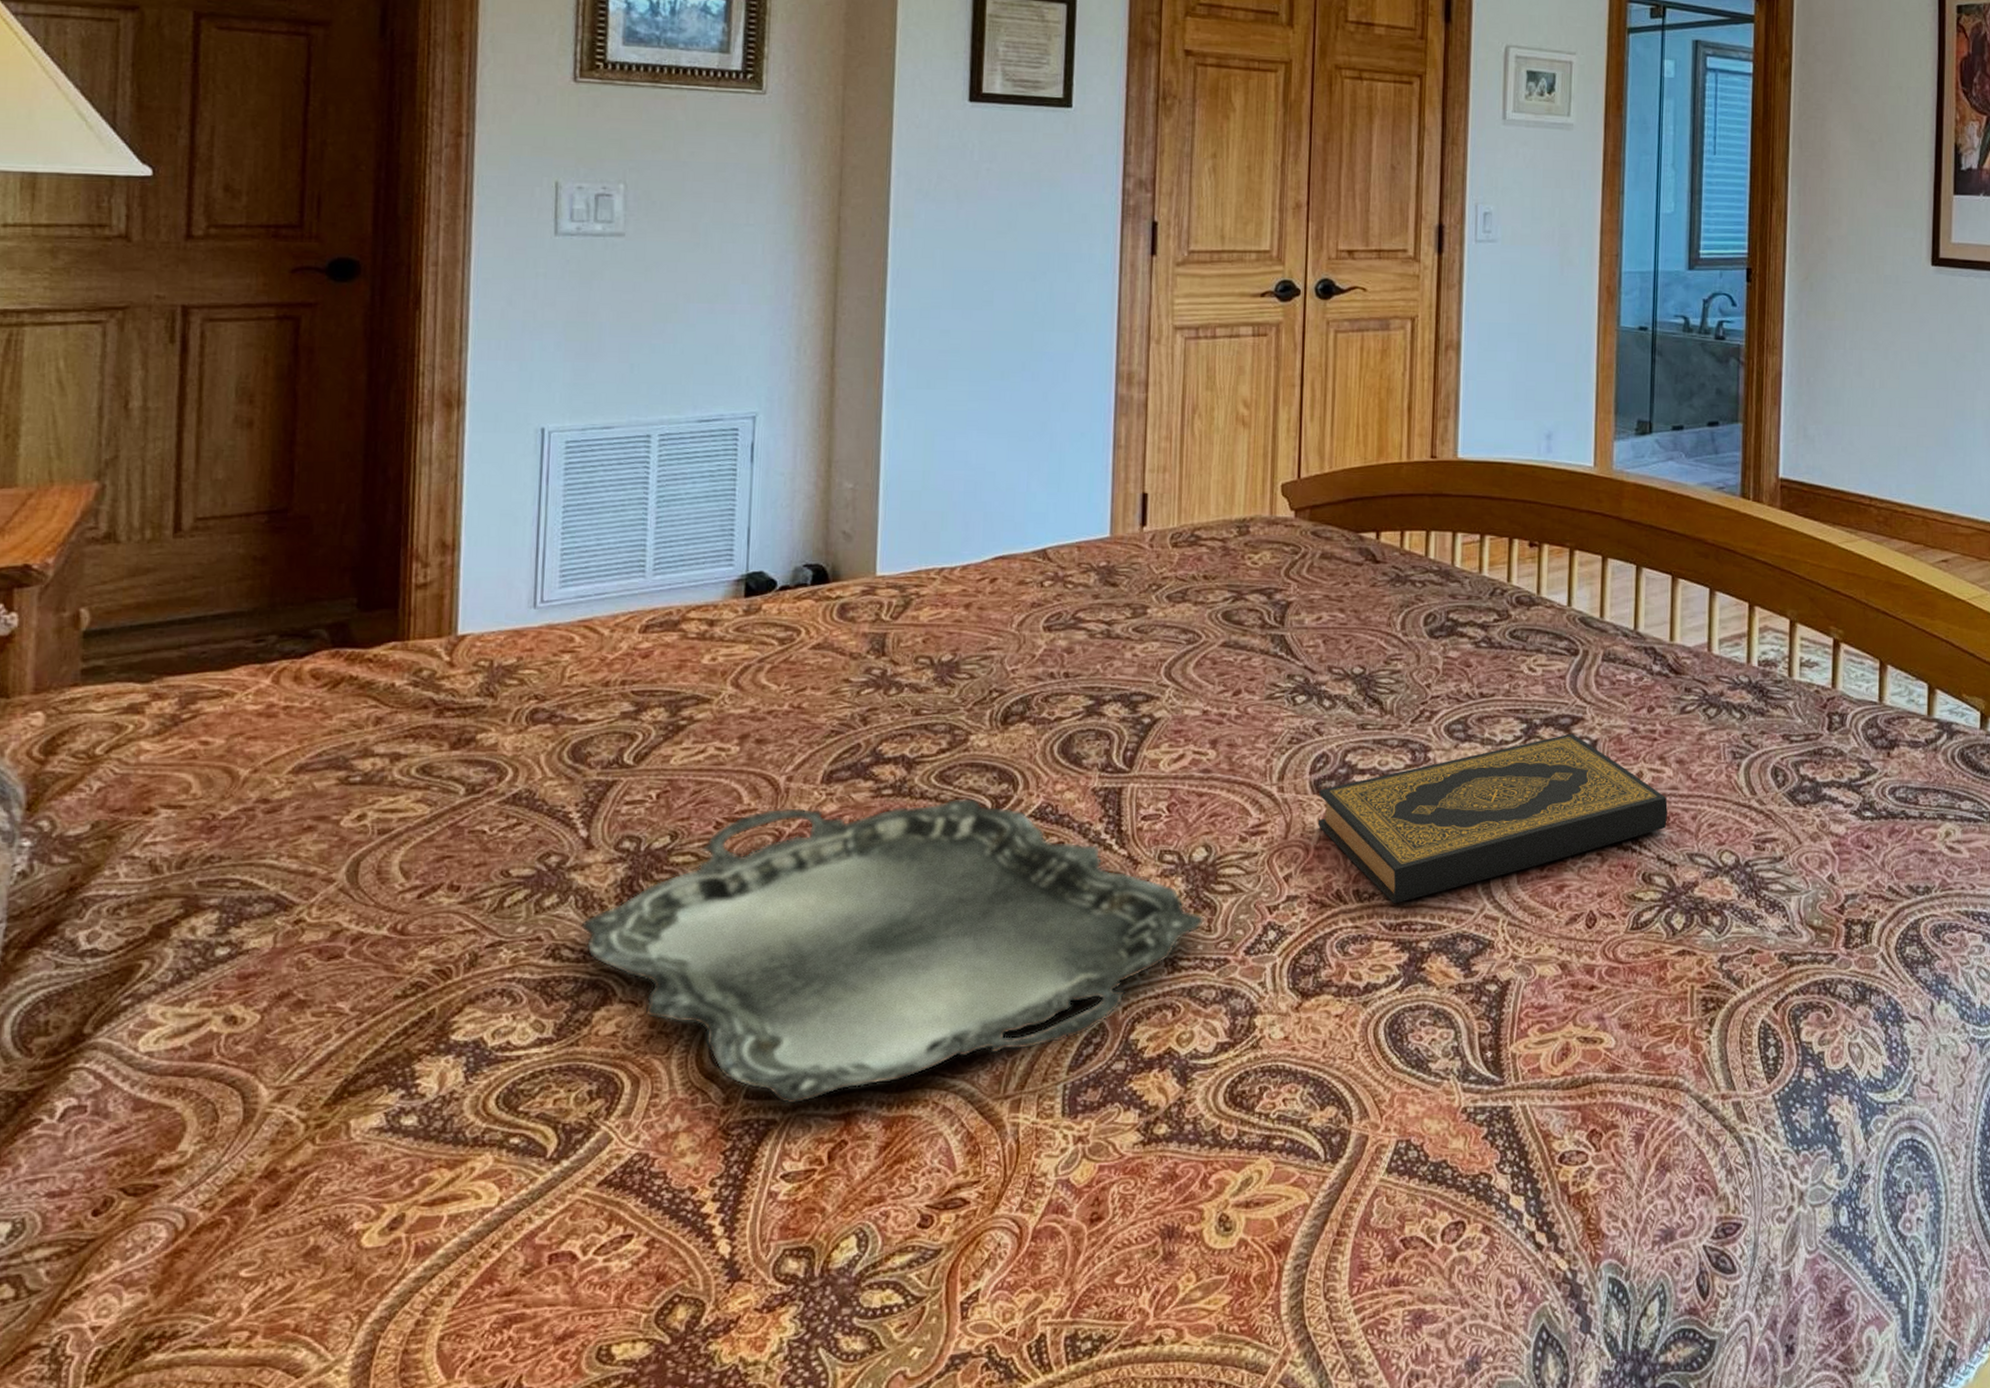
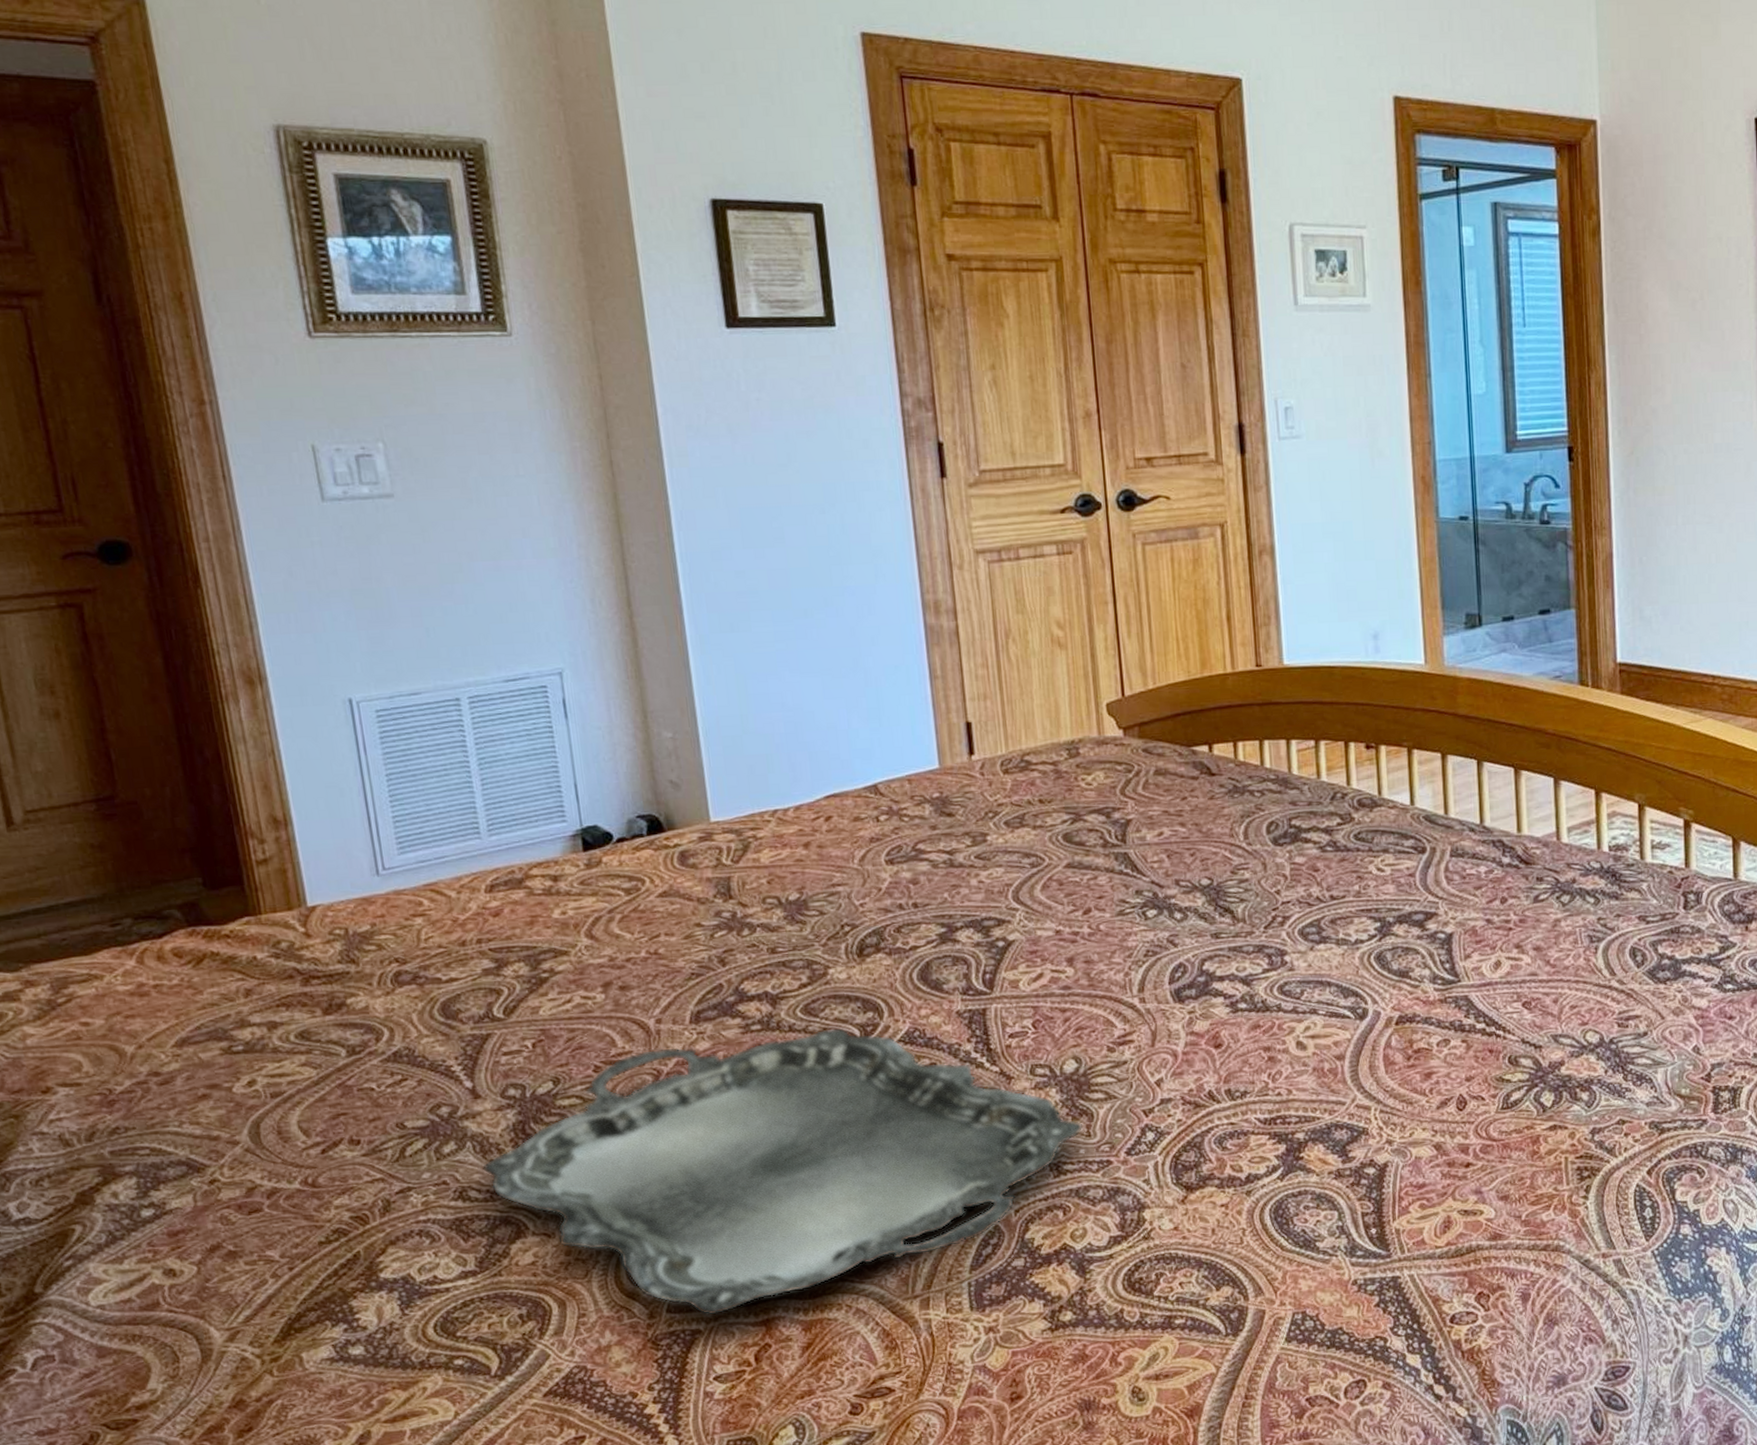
hardback book: present [1318,733,1668,904] -> none [1180,928,1529,1100]

